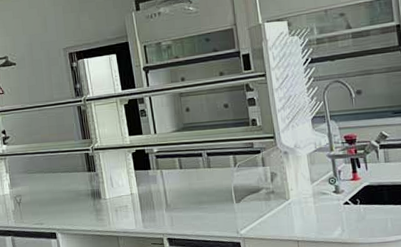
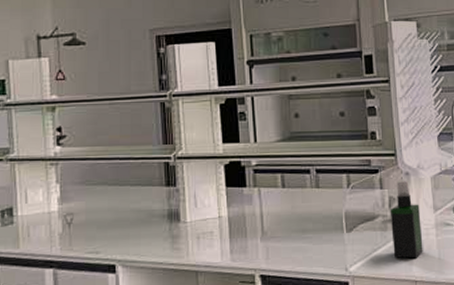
spray bottle: none [272,158,303,223] -> present [390,180,423,259]

